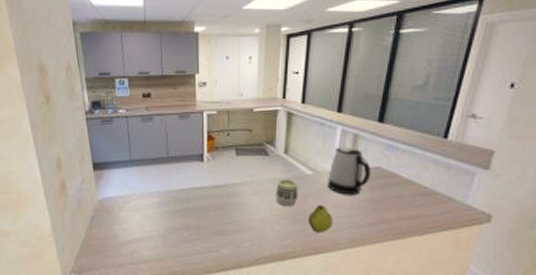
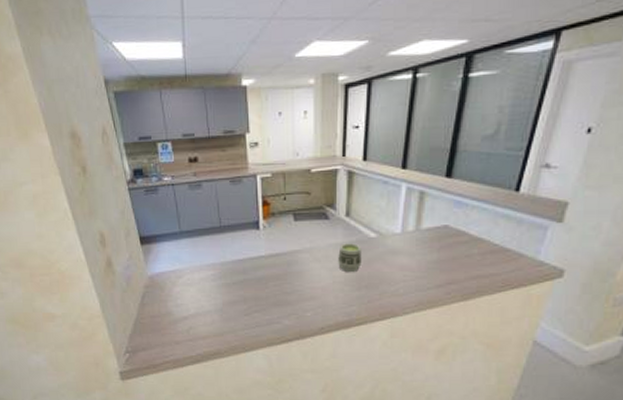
fruit: present [308,205,333,233] -> none [373,269,398,298]
kettle: present [328,147,371,195] -> none [393,206,439,257]

